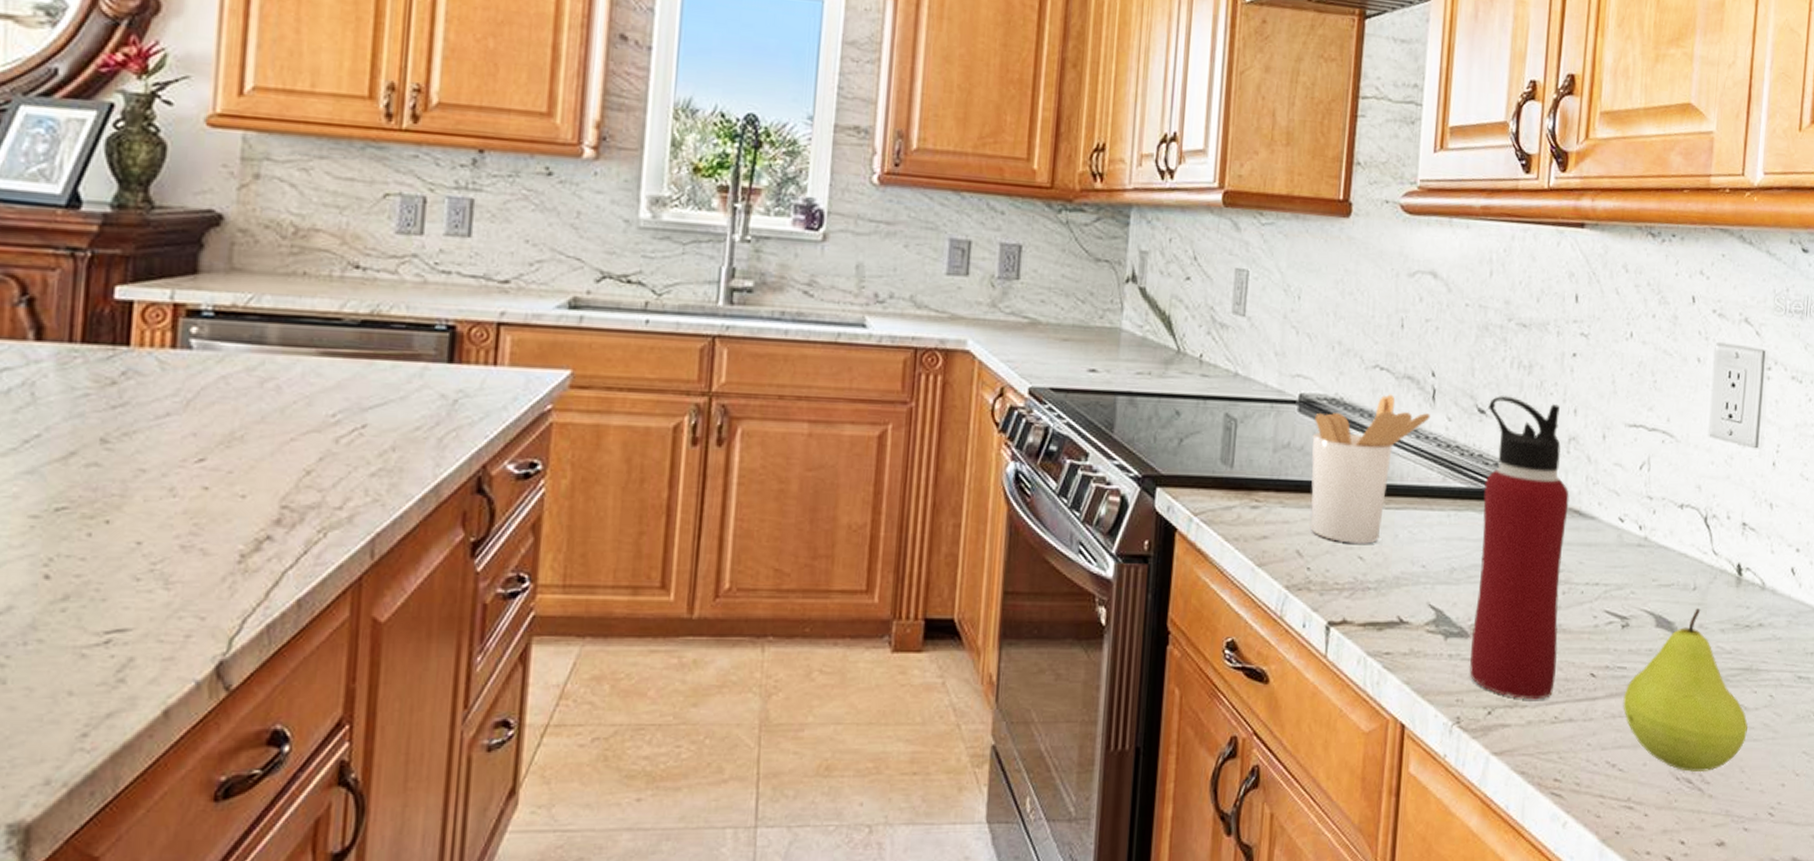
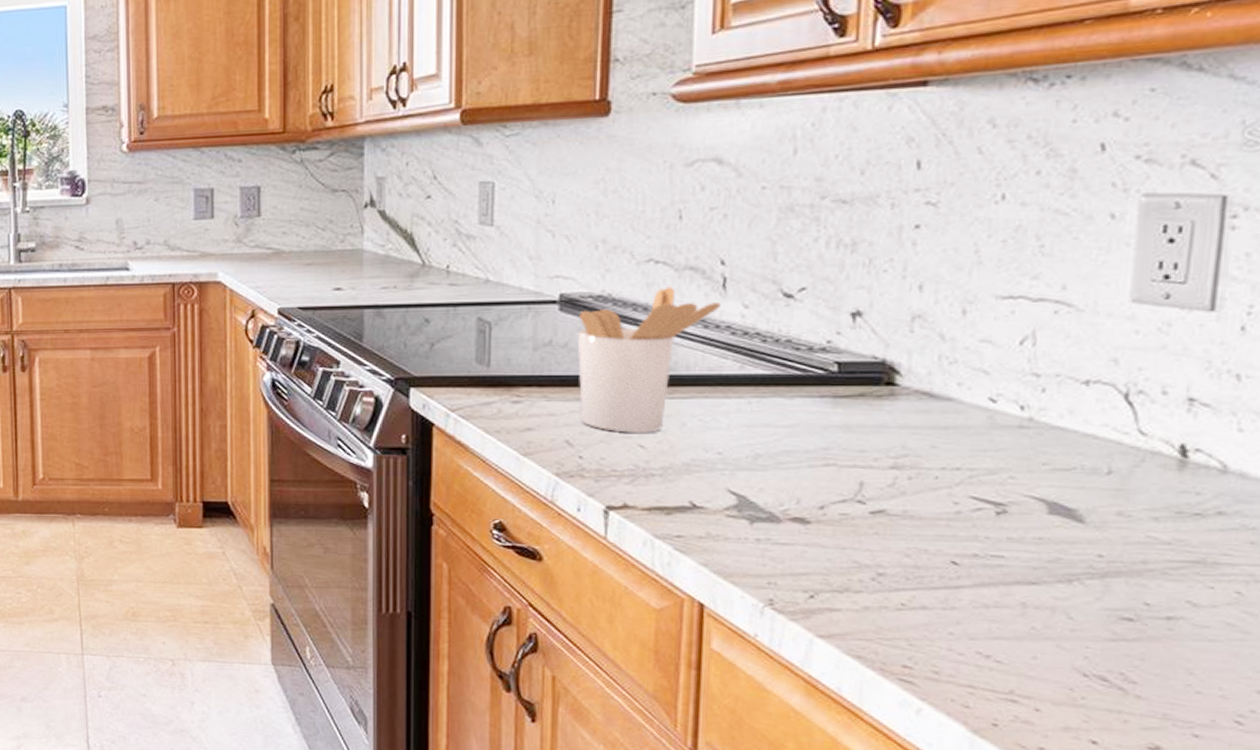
water bottle: present [1470,396,1570,700] -> none [784,277,915,586]
fruit: present [1623,608,1748,773] -> none [999,494,1199,671]

